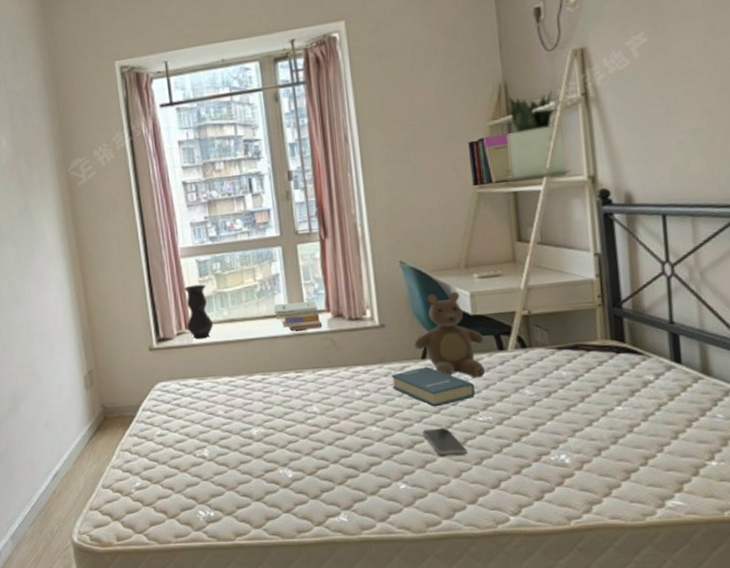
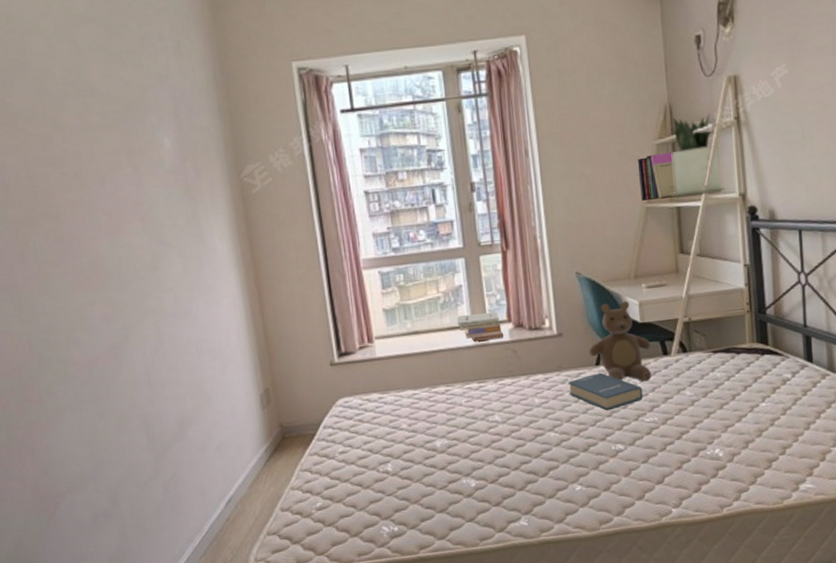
vase: present [183,284,214,339] -> none [366,296,397,352]
mobile phone: present [422,429,468,456] -> none [596,430,636,457]

